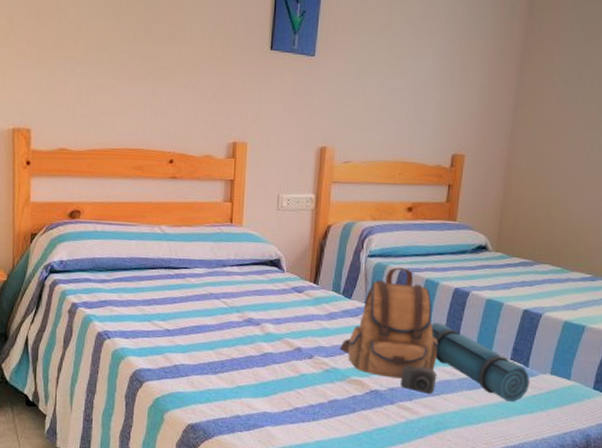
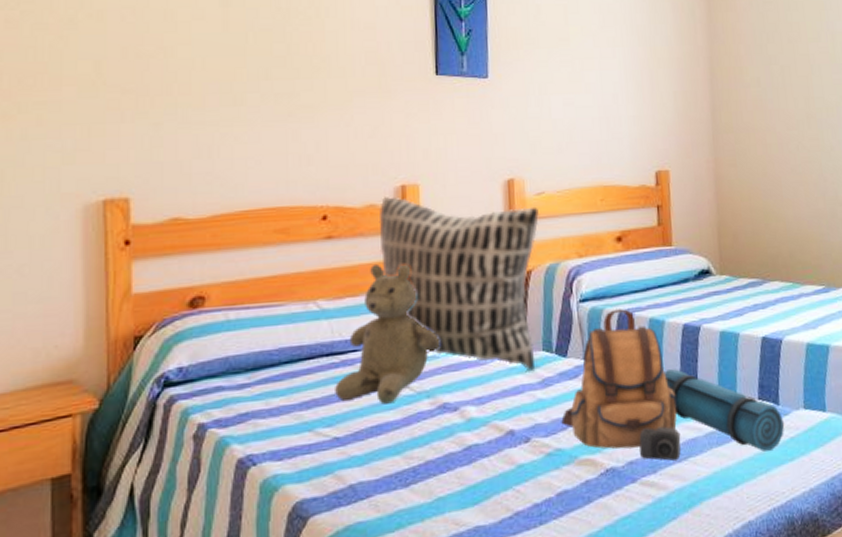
teddy bear: none [169,204,250,312] -> present [335,264,439,404]
cushion: none [211,150,345,306] -> present [378,196,540,372]

